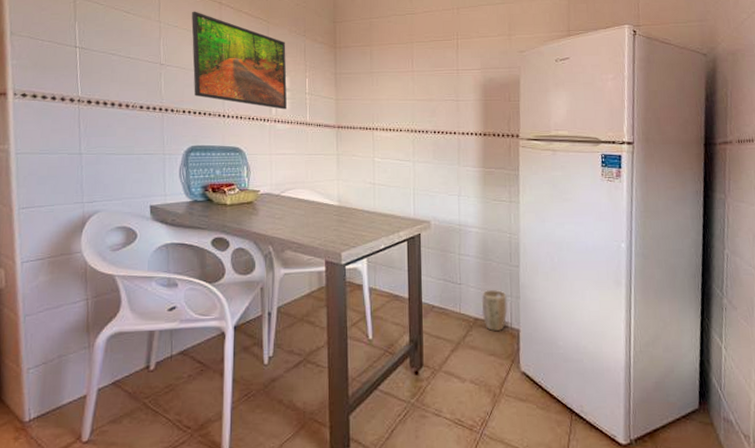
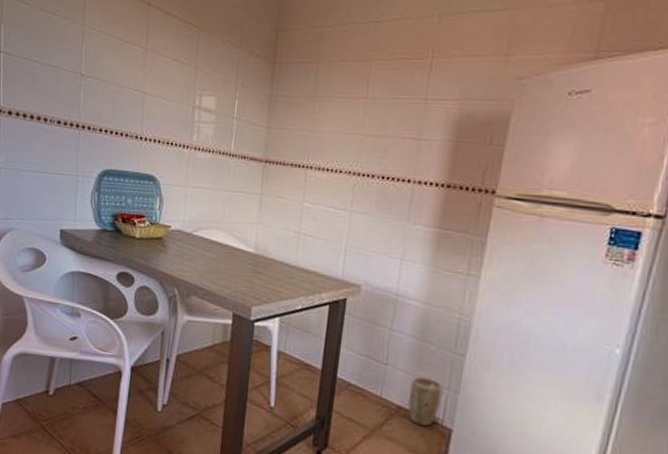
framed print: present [191,11,287,110] -> none [112,13,217,136]

